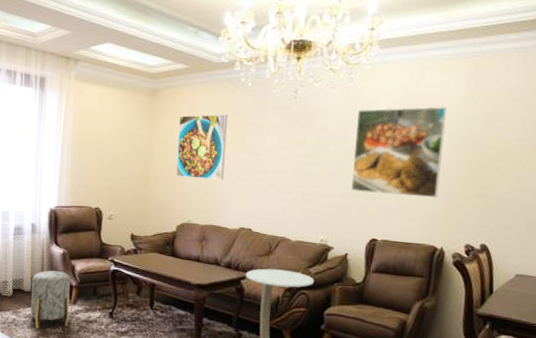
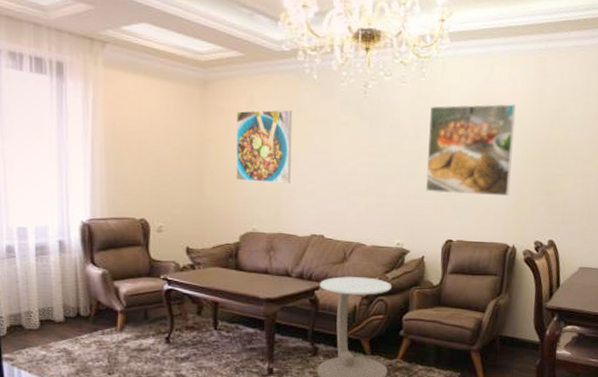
stool: present [30,270,70,330] -> none [65,295,116,365]

